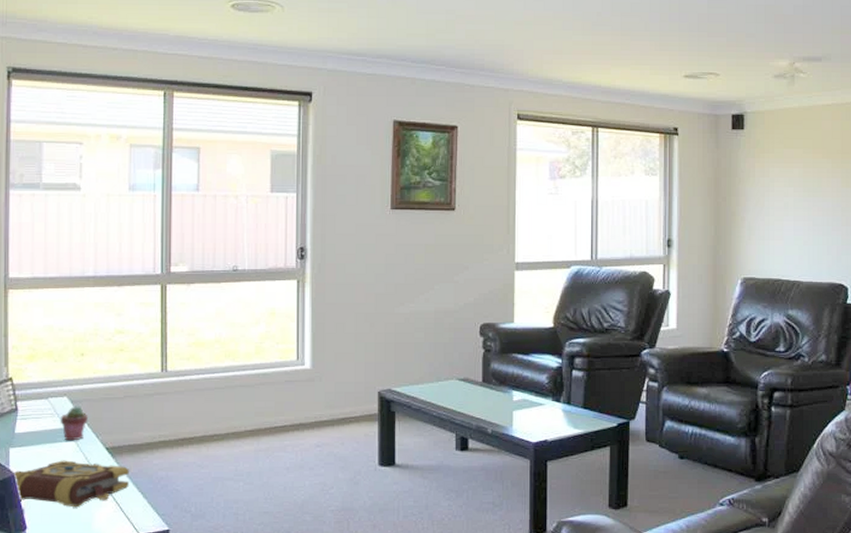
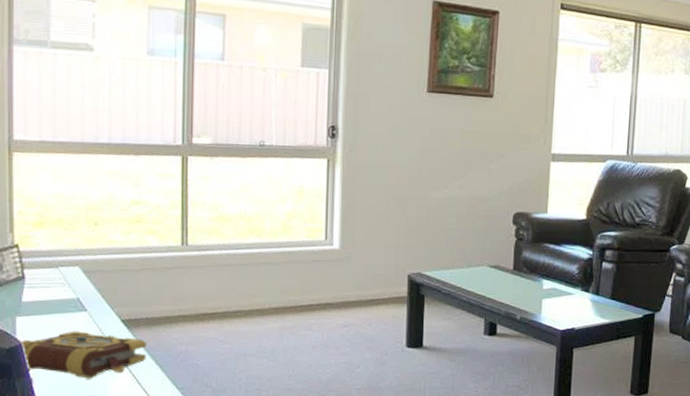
potted succulent: present [60,406,88,441] -> none [71,276,102,312]

